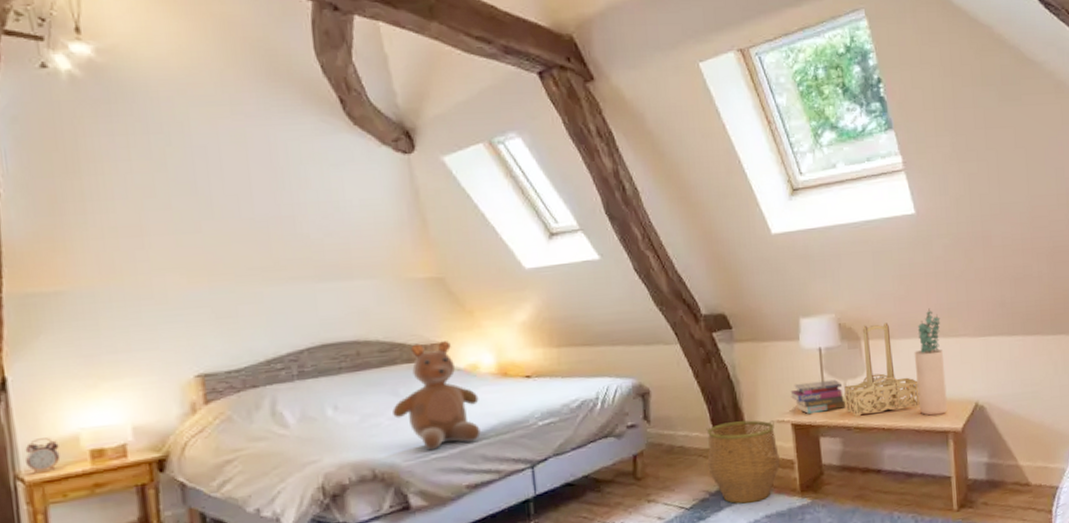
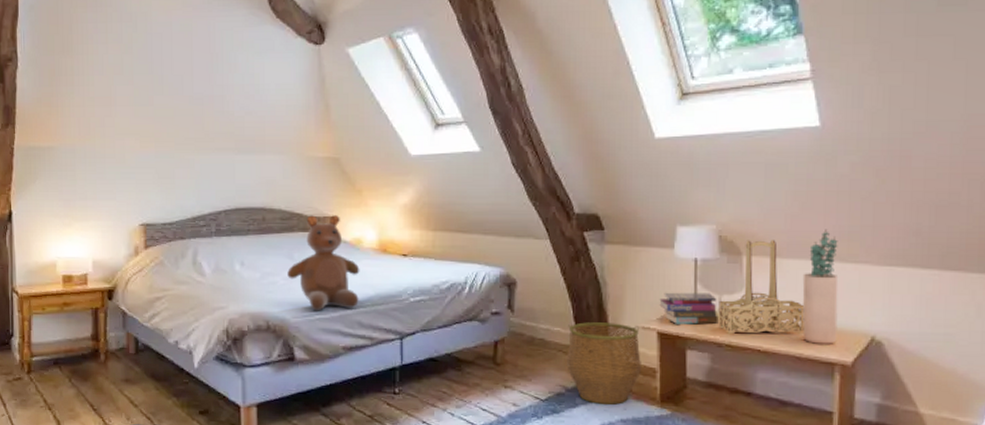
alarm clock: present [25,437,61,474] -> none [20,262,43,289]

